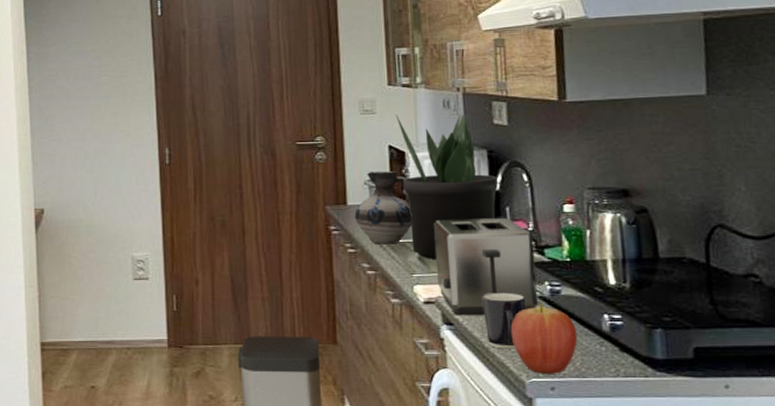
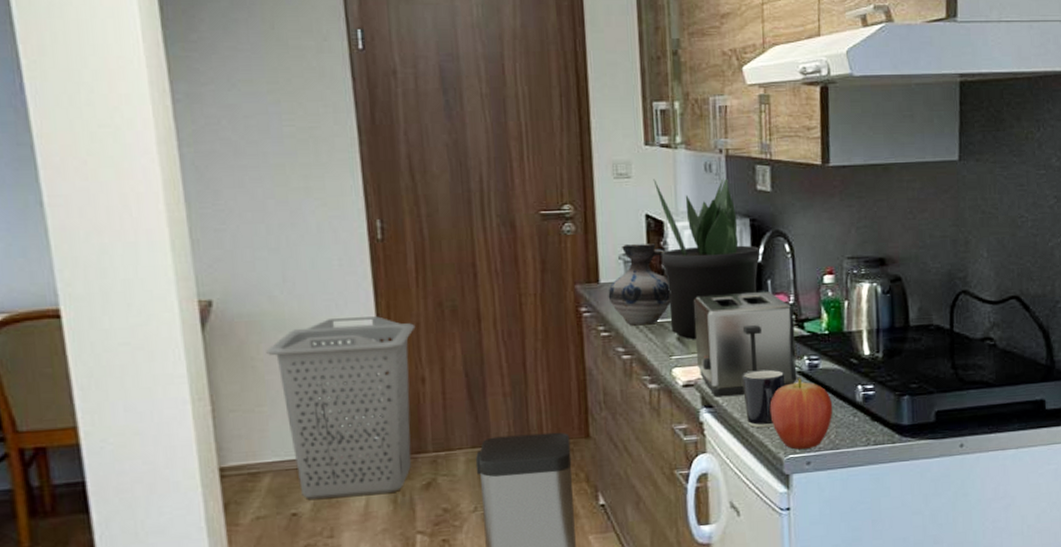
laundry basket: none [79,227,192,377] -> present [266,316,416,500]

